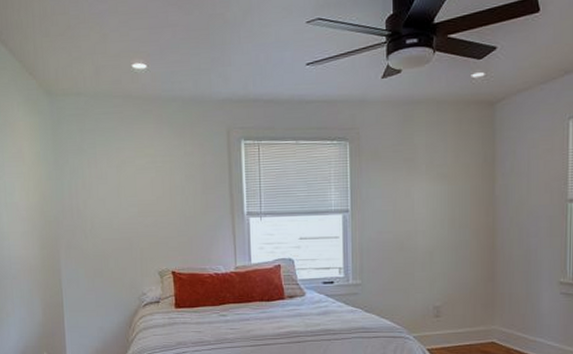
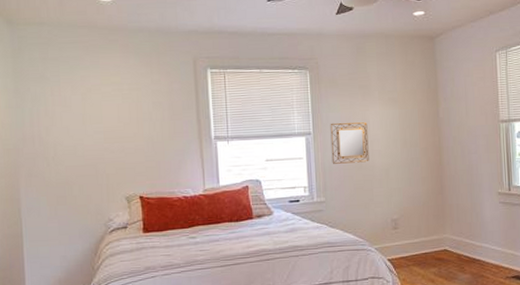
home mirror: none [370,199,412,244] -> present [330,122,369,164]

